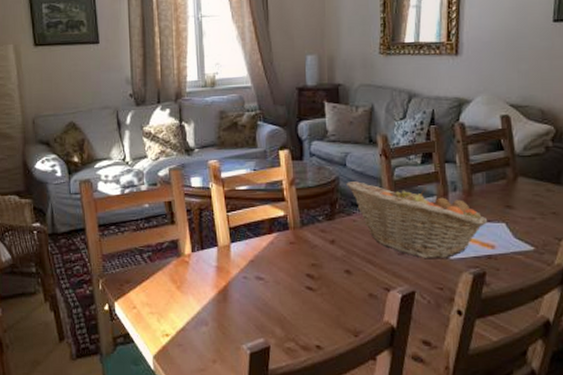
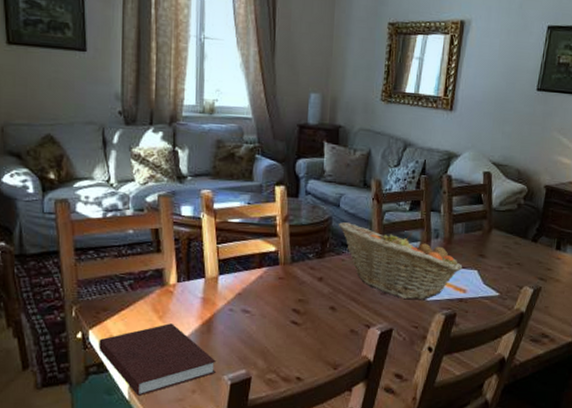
notebook: none [124,293,234,367] -> present [99,323,216,397]

